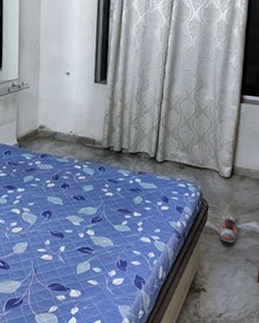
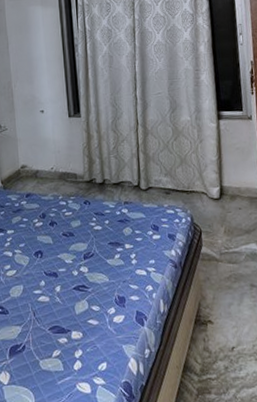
shoe: present [219,212,240,243] -> none [217,234,238,268]

